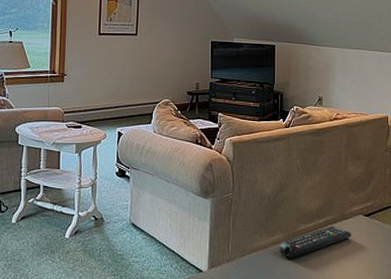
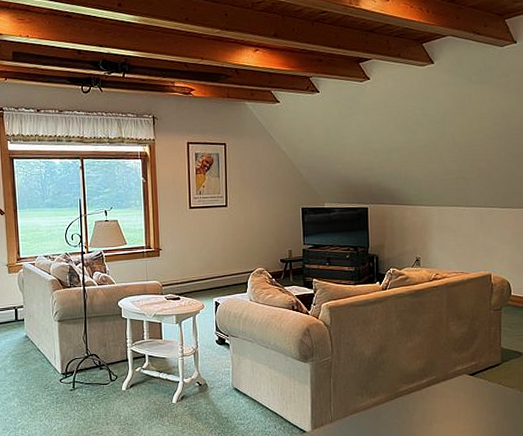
remote control: present [280,225,352,259] -> none [382,385,456,419]

